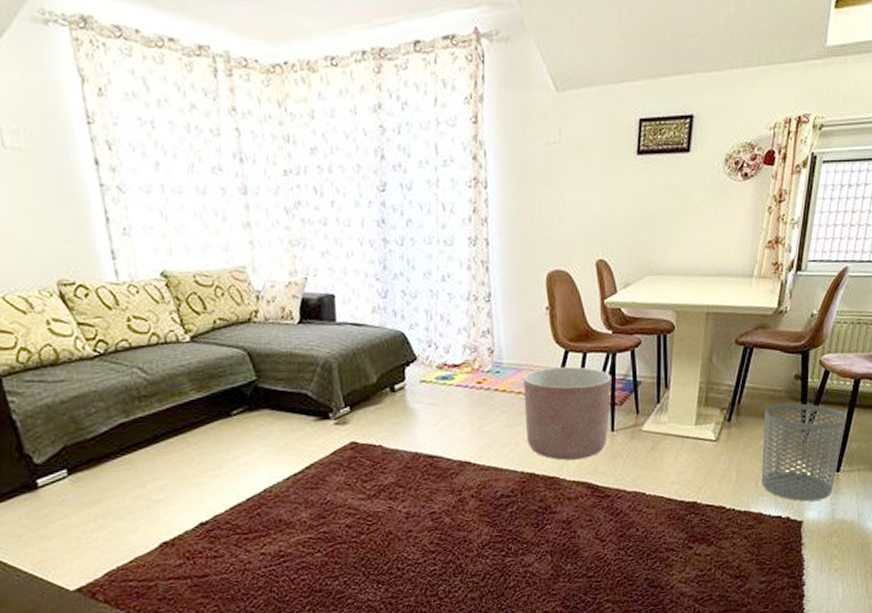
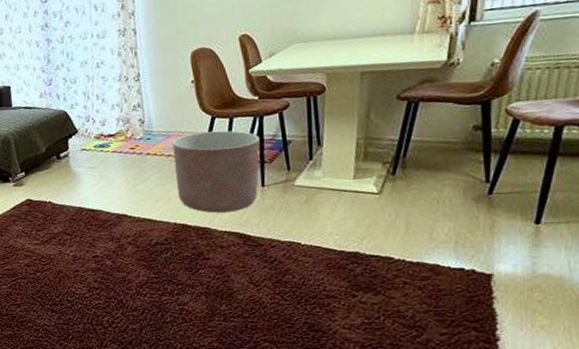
waste bin: present [761,403,846,502] -> none [435,154,546,254]

